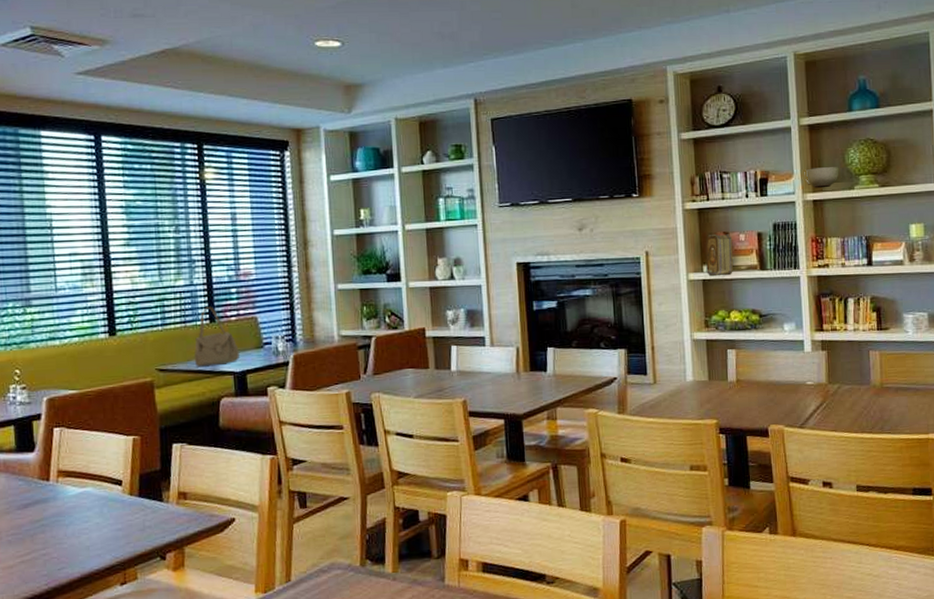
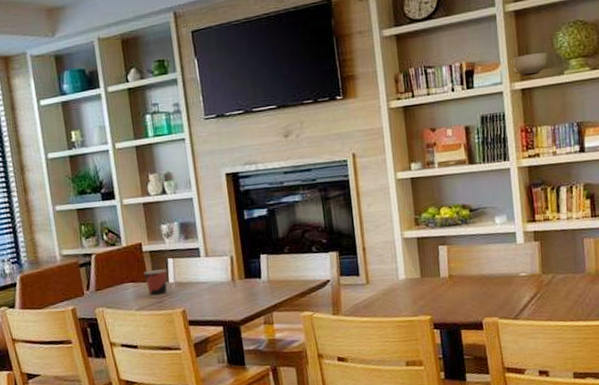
cup: none [425,356,450,386] -> present [144,269,168,299]
decorative box: present [705,234,733,277] -> none [413,130,442,175]

